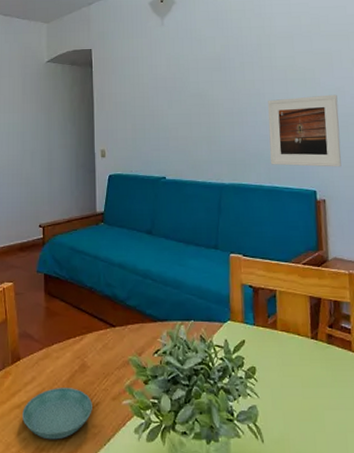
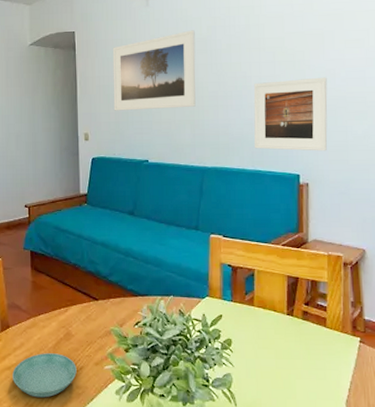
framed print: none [129,49,212,127] -> present [112,30,196,111]

